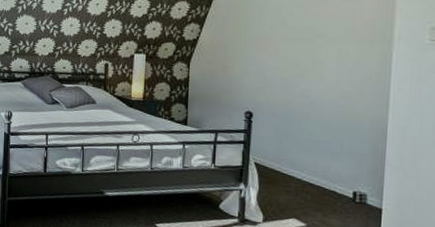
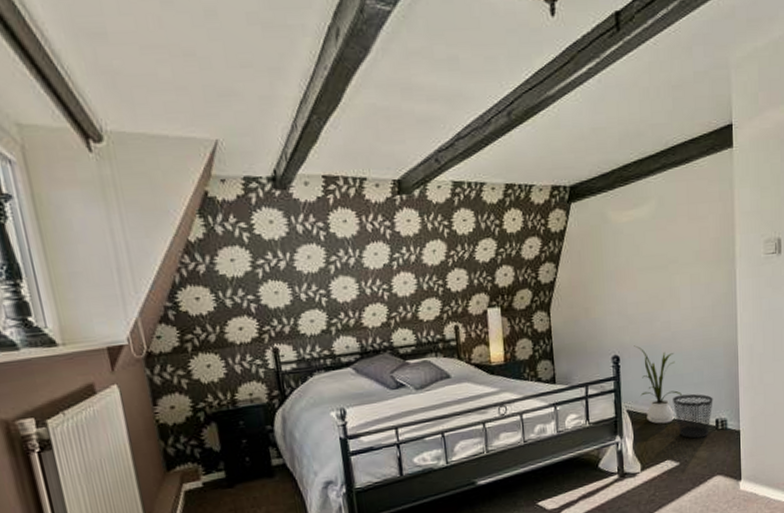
house plant: none [269,105,316,184] -> present [634,345,682,424]
wastebasket: none [305,159,353,206] -> present [673,393,713,439]

